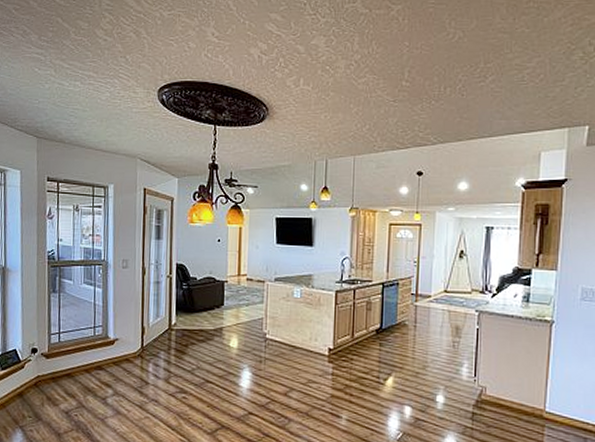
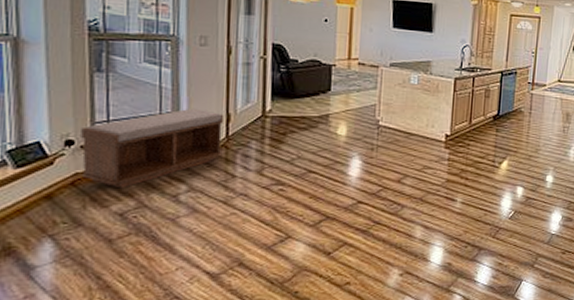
bench: none [41,322,140,390] -> present [81,108,224,189]

